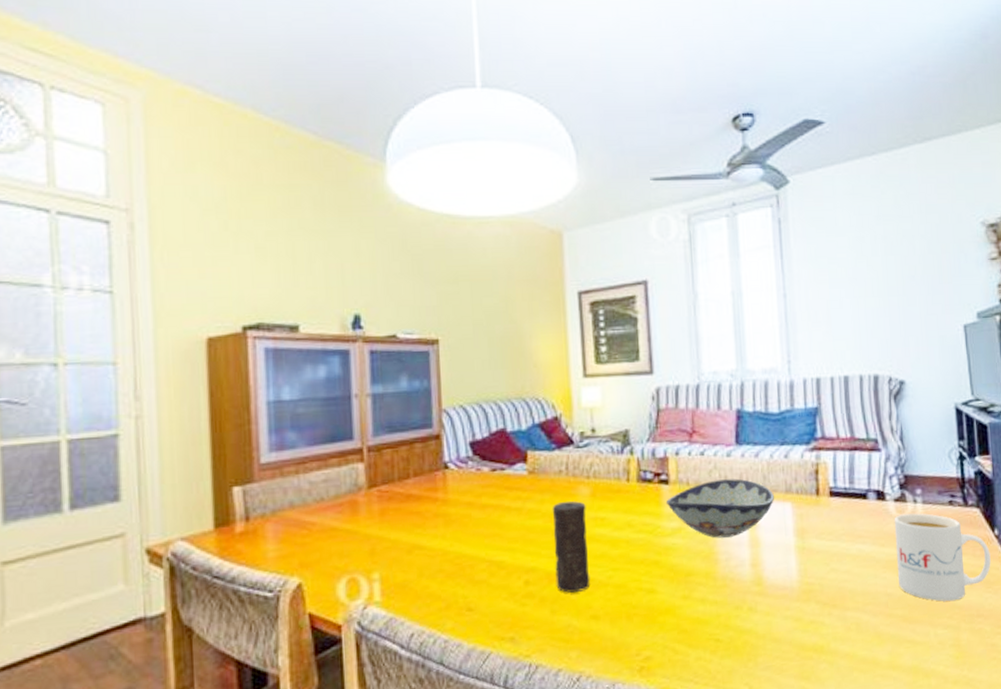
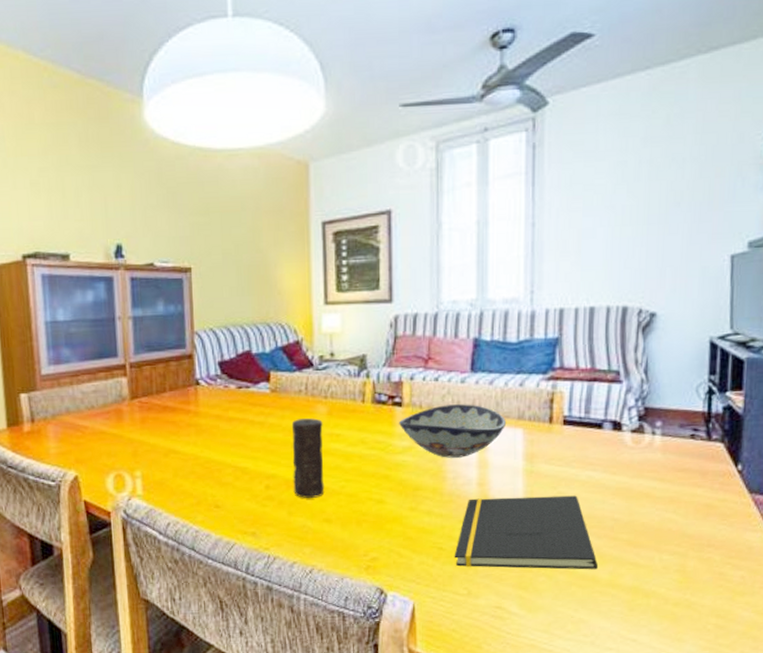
notepad: none [732,571,877,660] -> present [454,495,598,570]
mug: present [894,513,991,602] -> none [626,445,730,530]

